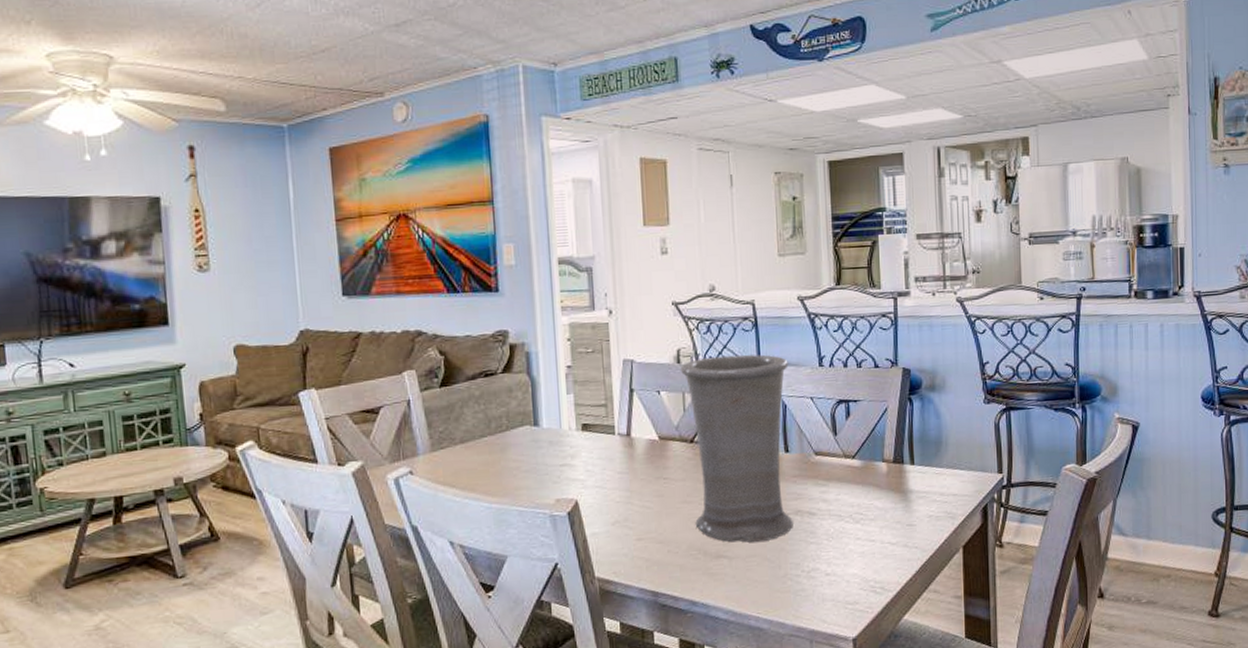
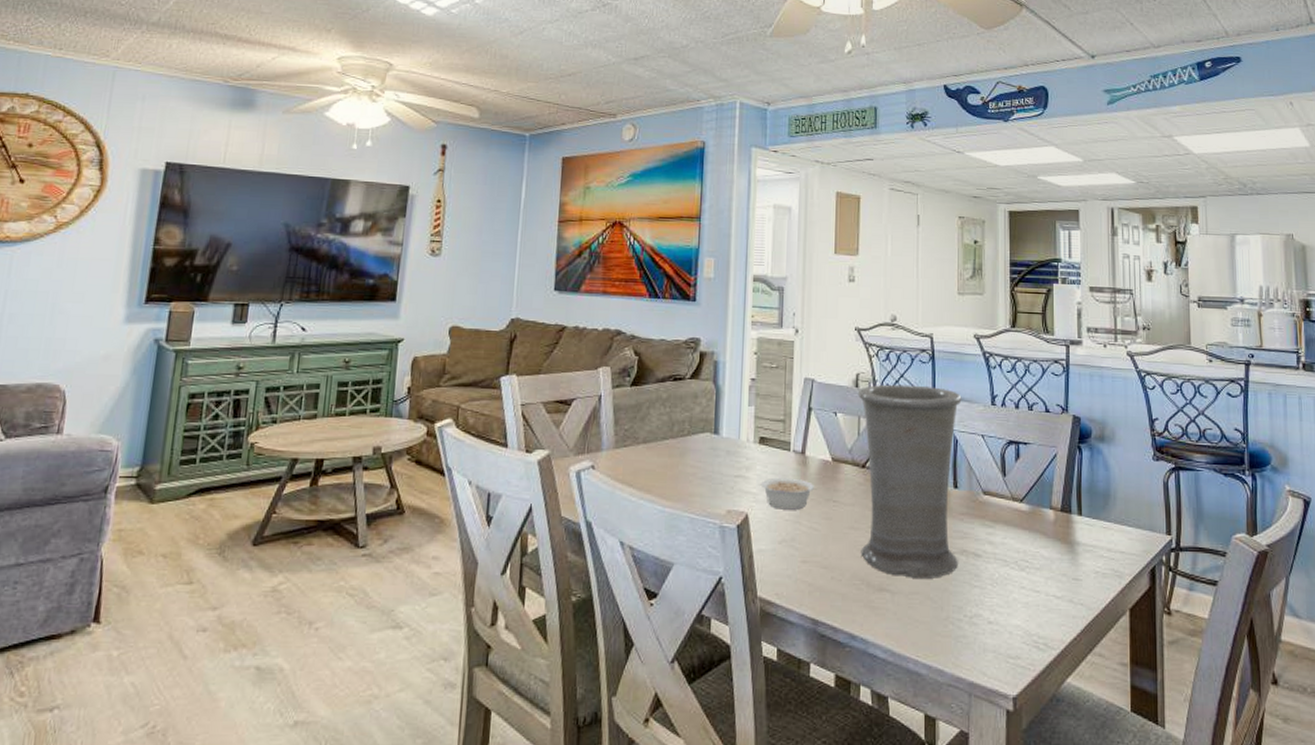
legume: none [587,460,646,493] -> present [760,477,817,510]

